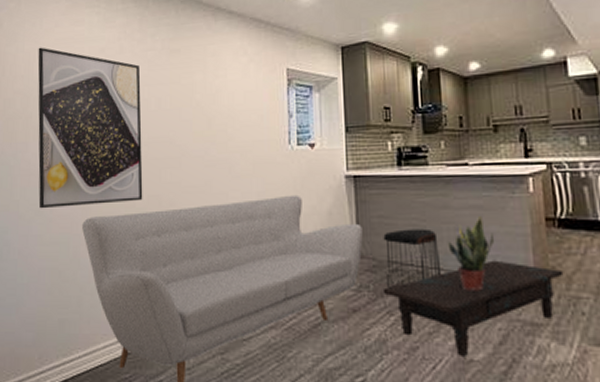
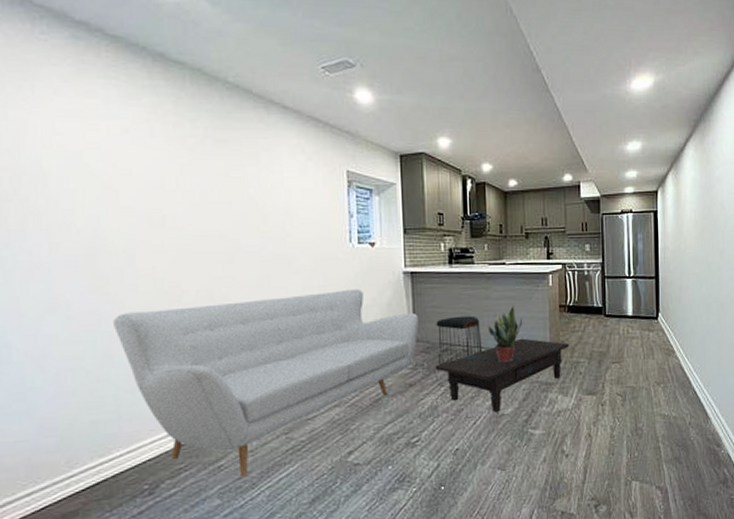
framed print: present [38,47,143,209] -> none [30,117,190,306]

